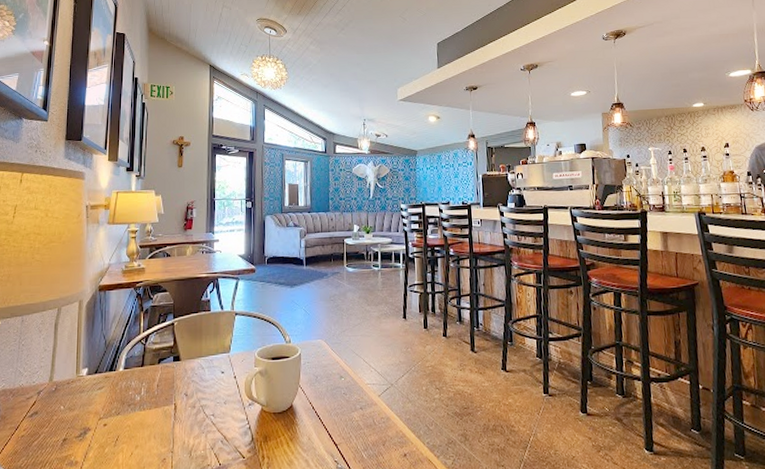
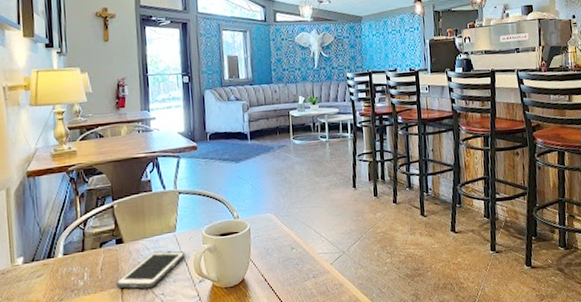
cell phone: none [170,371,237,409] -> present [116,250,185,289]

